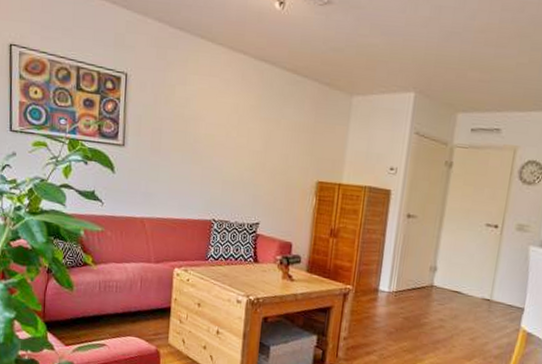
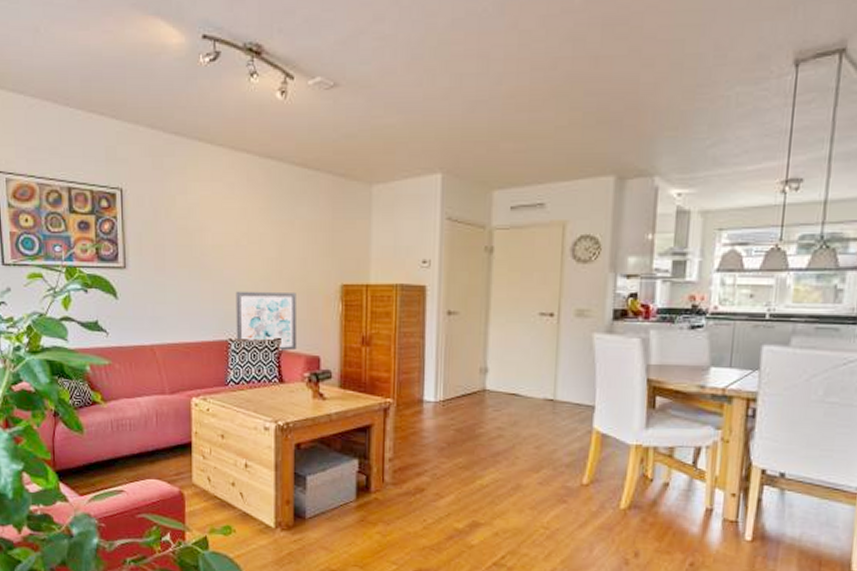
wall art: none [218,177,276,235] -> present [235,291,296,352]

